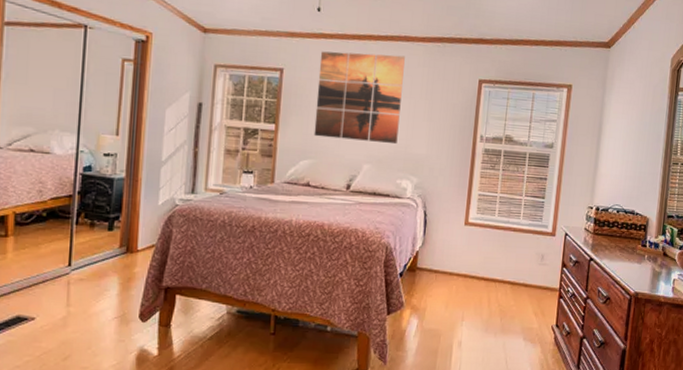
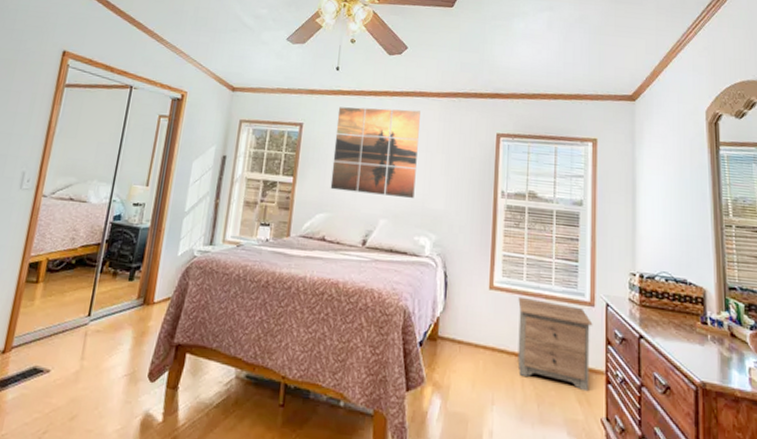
nightstand: none [486,230,552,306] -> present [517,296,593,392]

